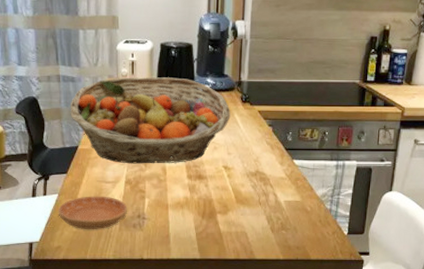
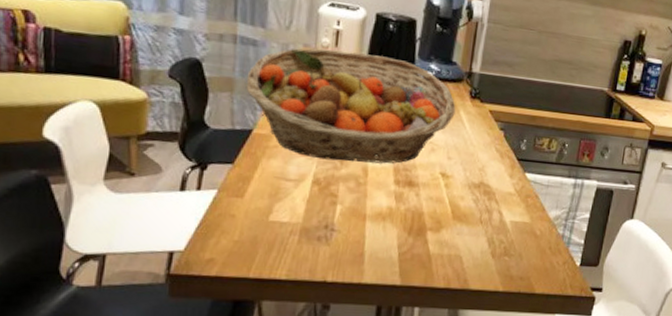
saucer: present [59,196,128,229] -> none [216,195,313,240]

